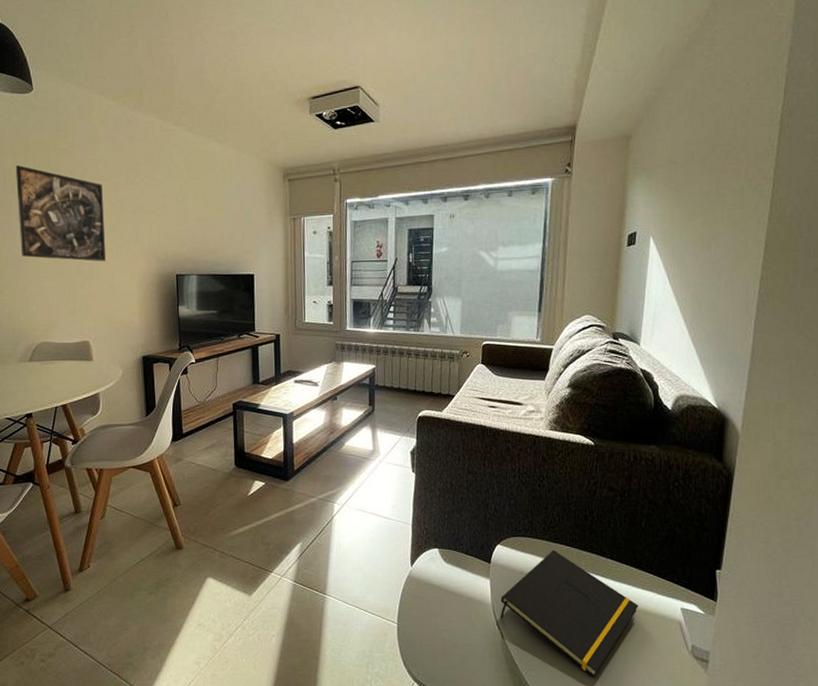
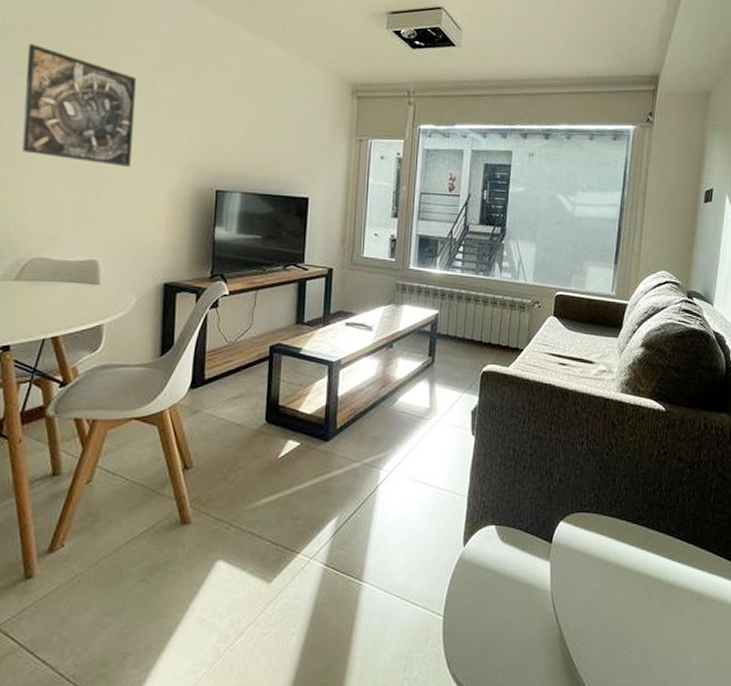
notepad: present [500,549,639,677] -> none [559,527,705,676]

